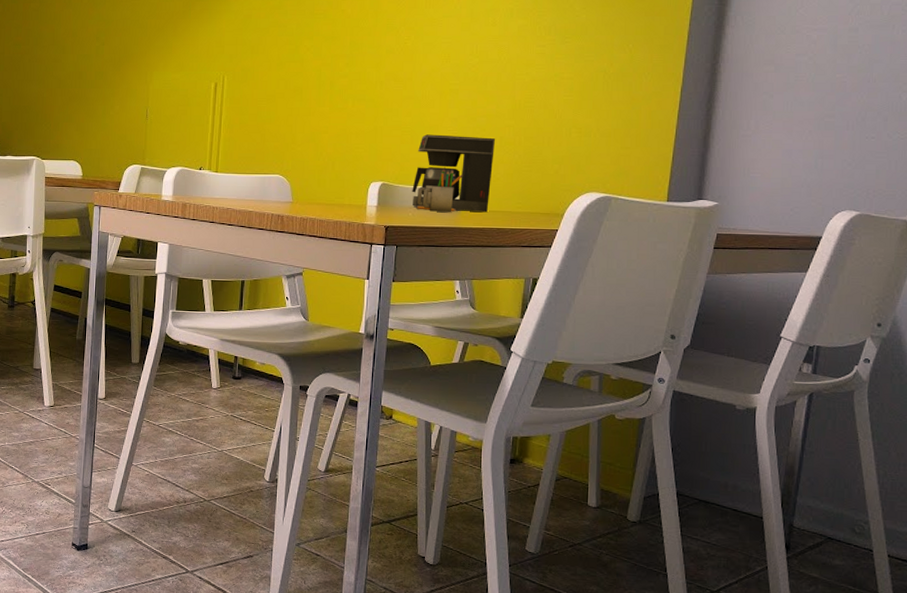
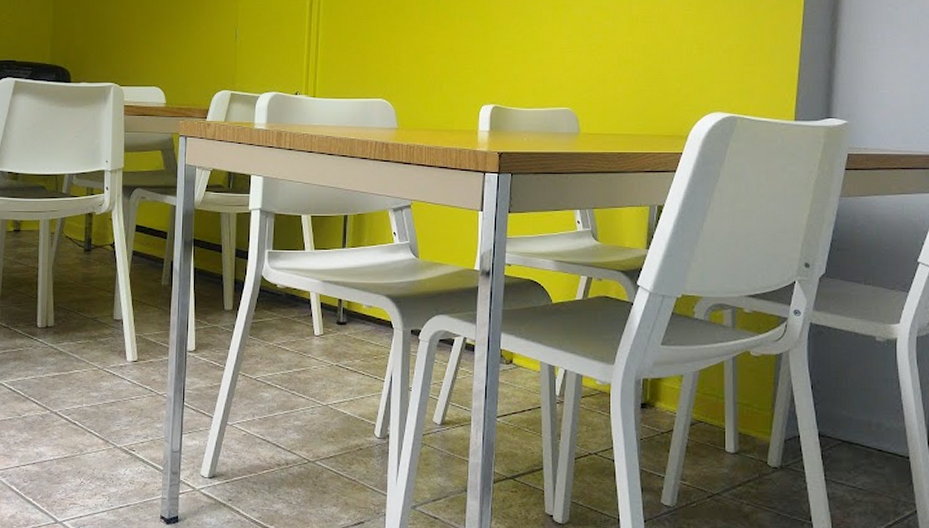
coffee maker: present [412,134,495,213] -> none [526,53,612,136]

